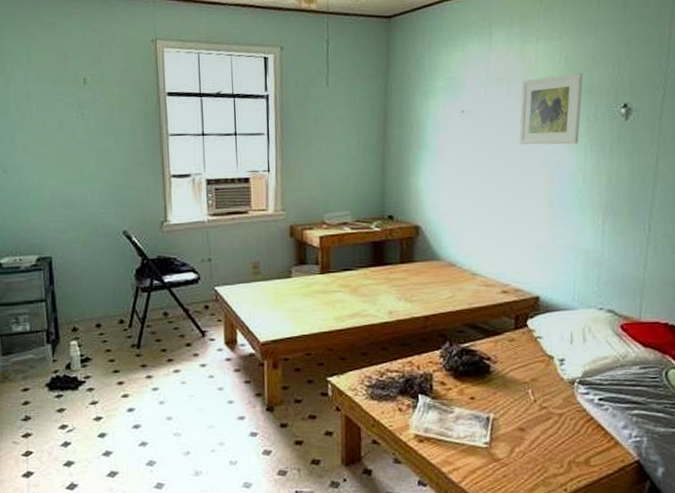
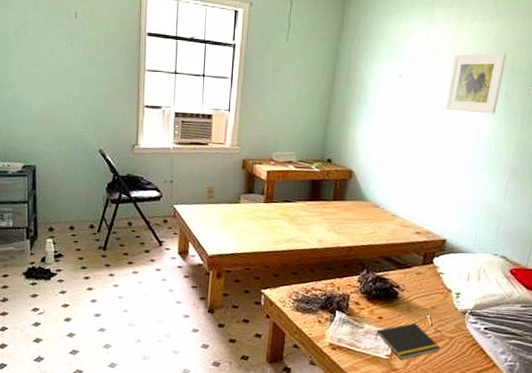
notepad: none [469,401,549,447] -> present [375,323,440,360]

